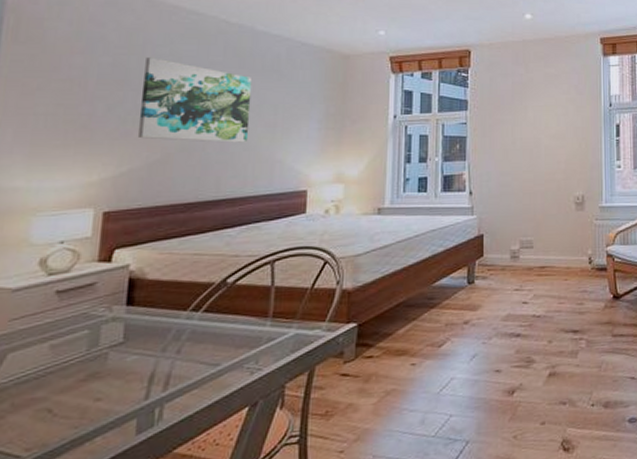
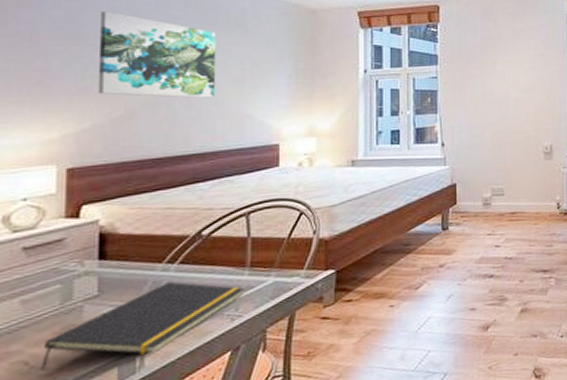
notepad: none [62,330,266,419] -> present [40,281,245,371]

